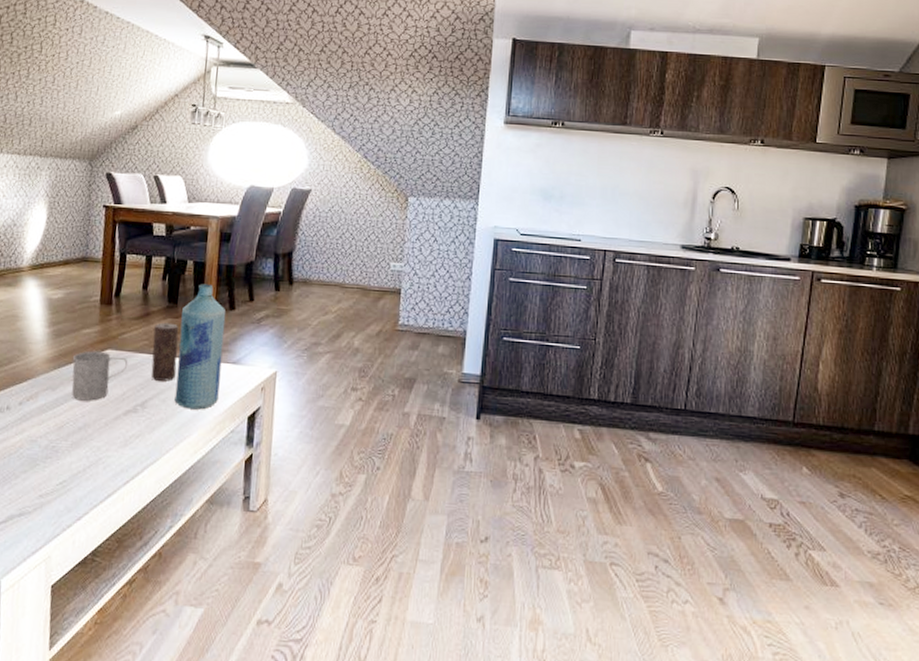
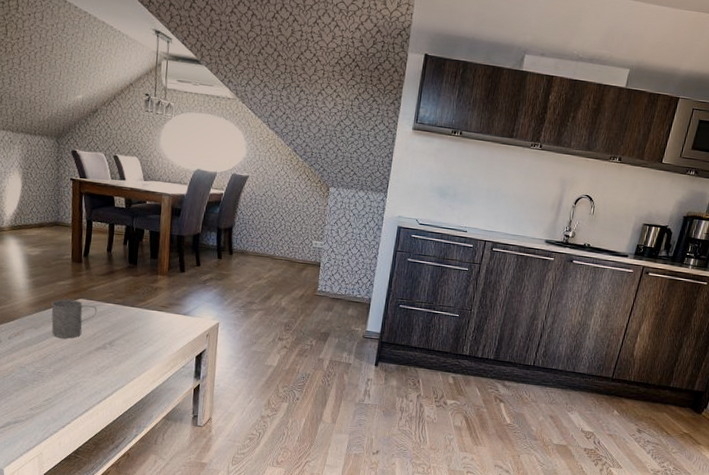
candle: present [151,322,179,381] -> none [116,279,139,326]
bottle: present [174,284,226,410] -> none [136,249,178,350]

